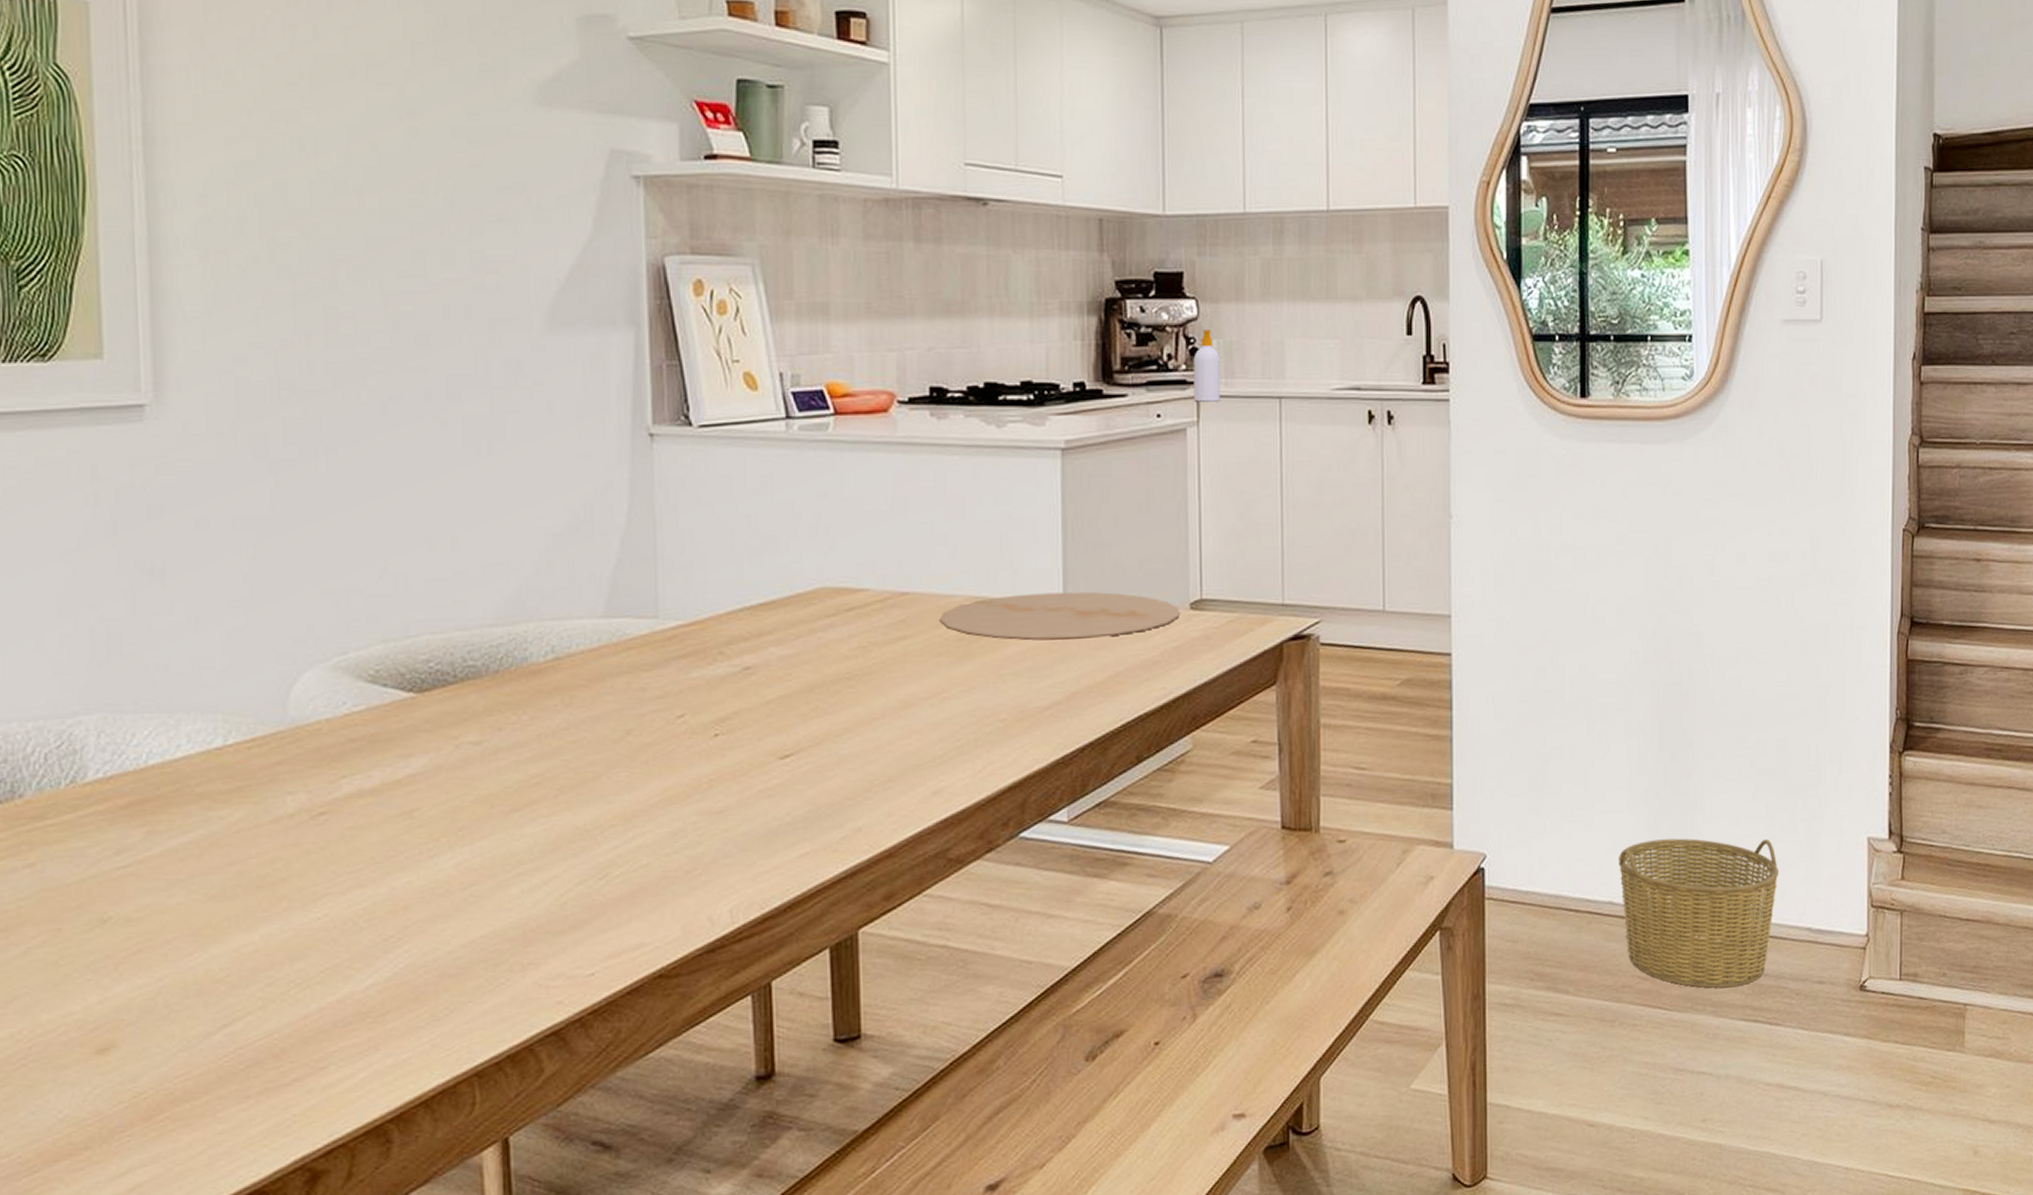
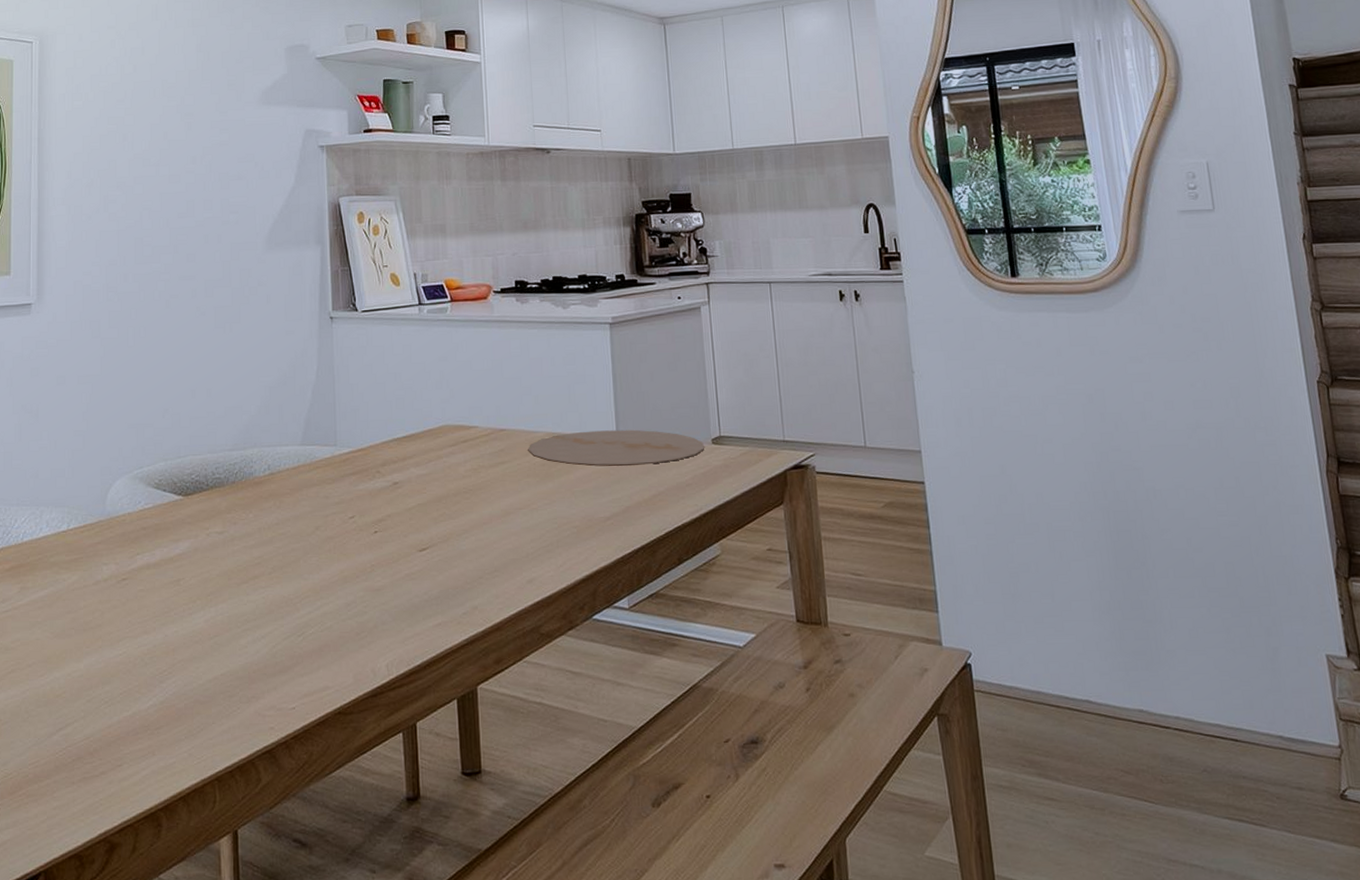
soap bottle: present [1193,330,1221,402] -> none [702,234,724,287]
basket: present [1619,838,1779,988] -> none [1090,647,1244,787]

